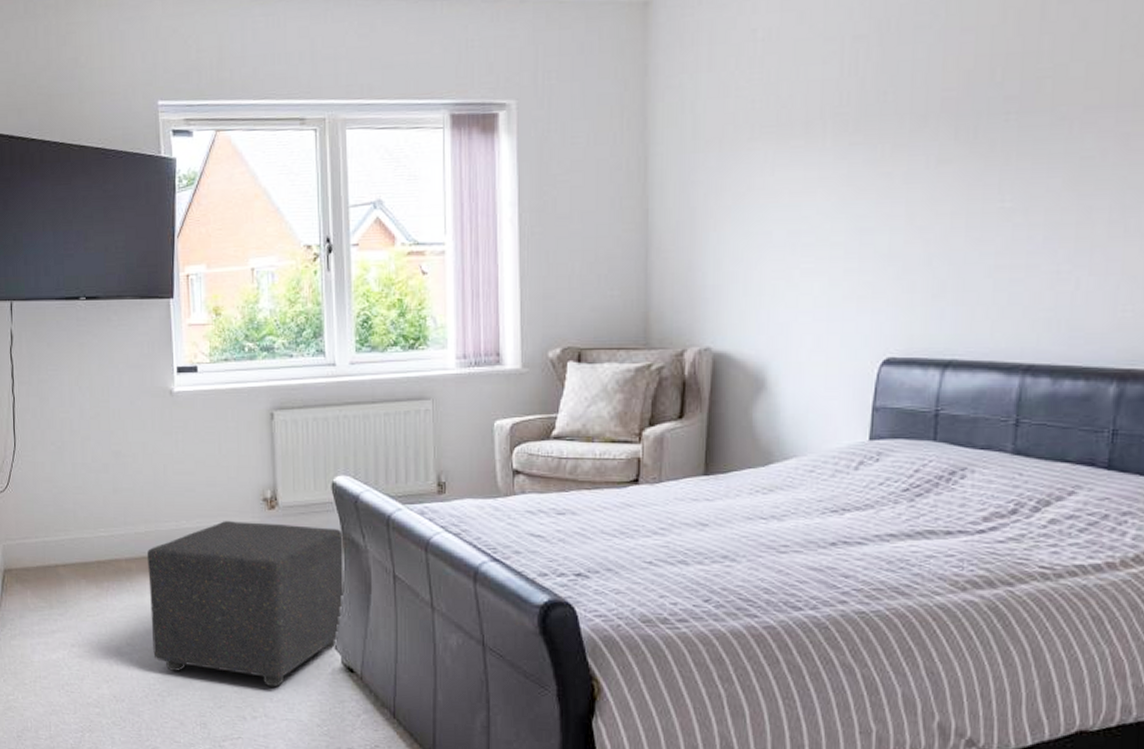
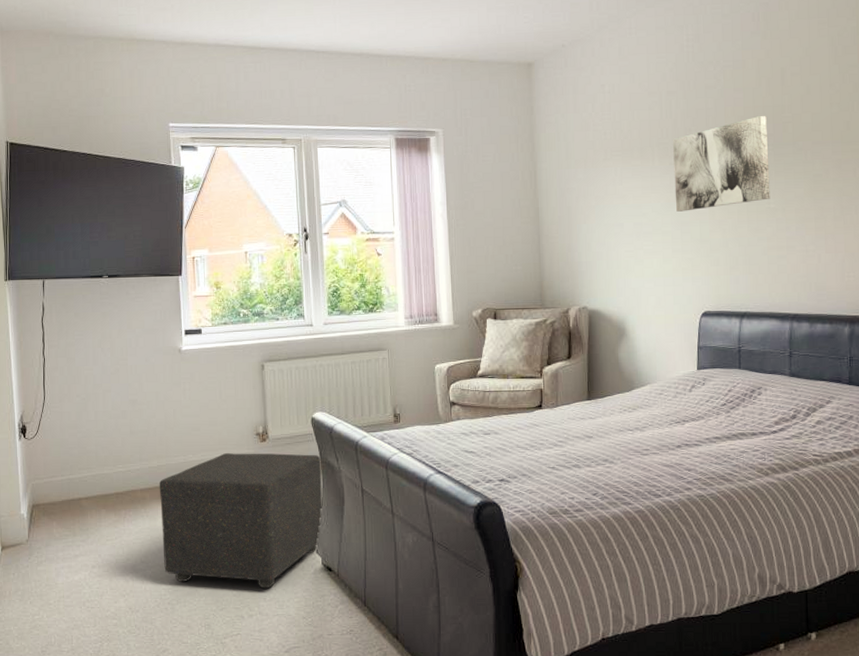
wall art: none [853,68,1011,214] -> present [673,116,770,212]

